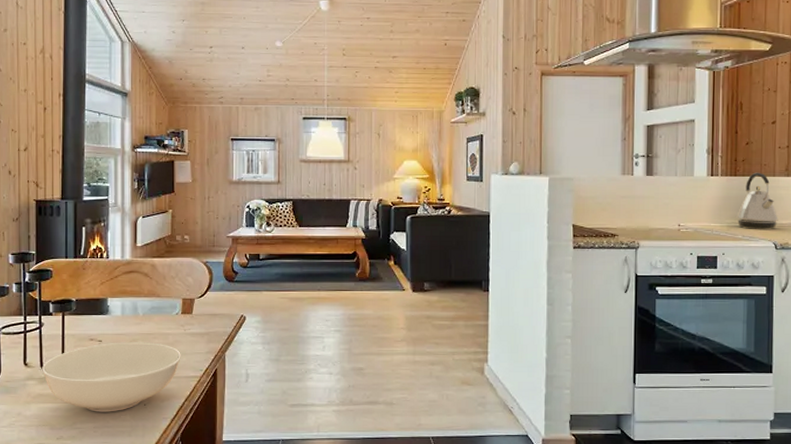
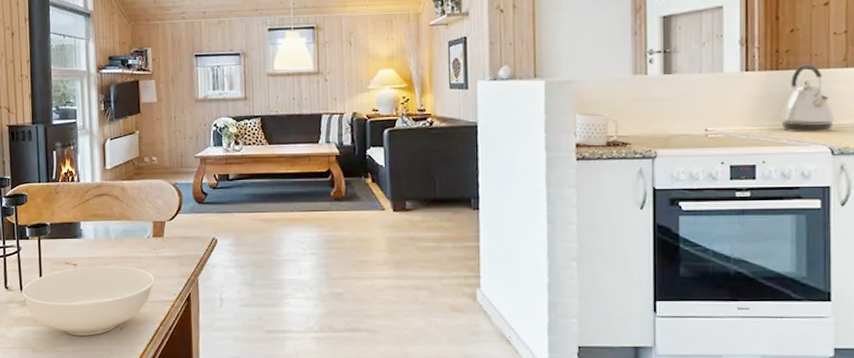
mug: none [571,206,610,237] -> present [574,112,620,147]

